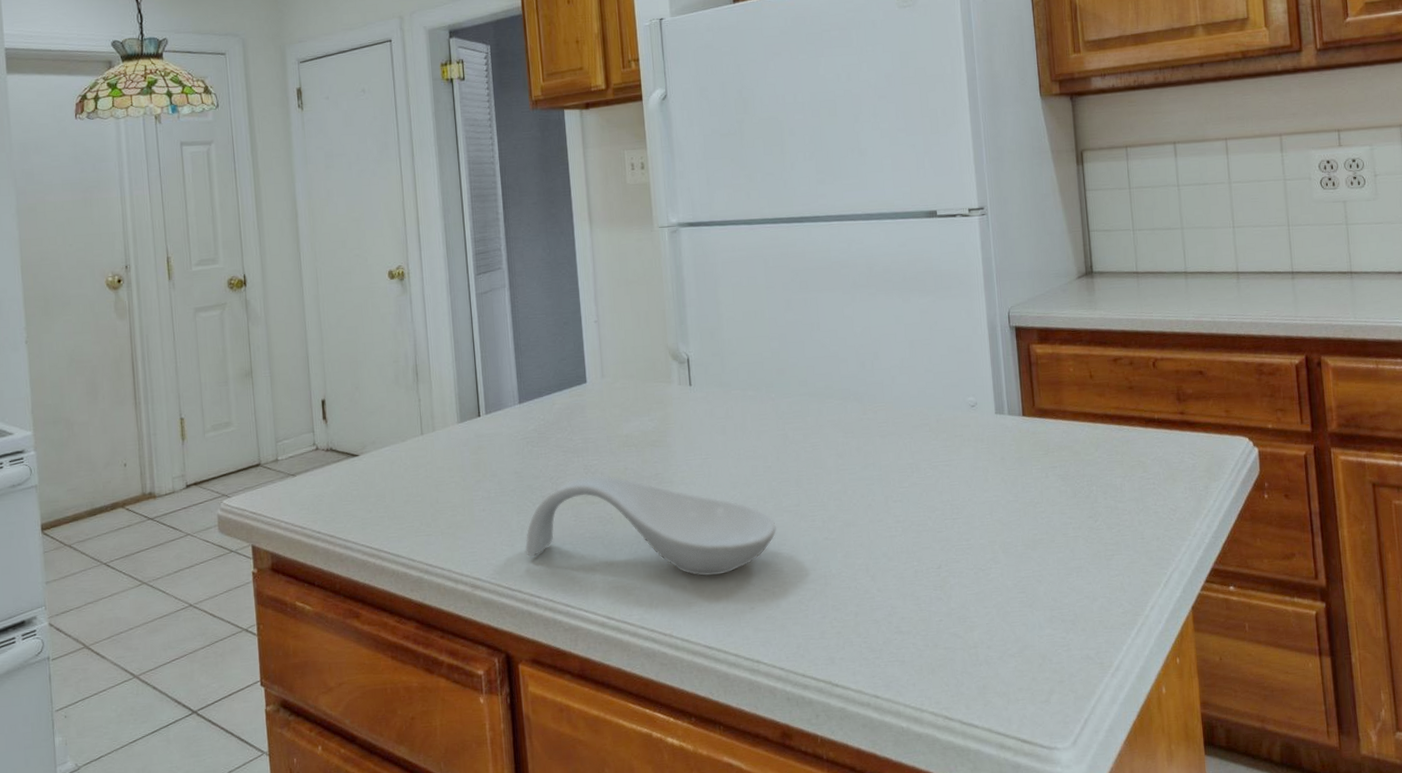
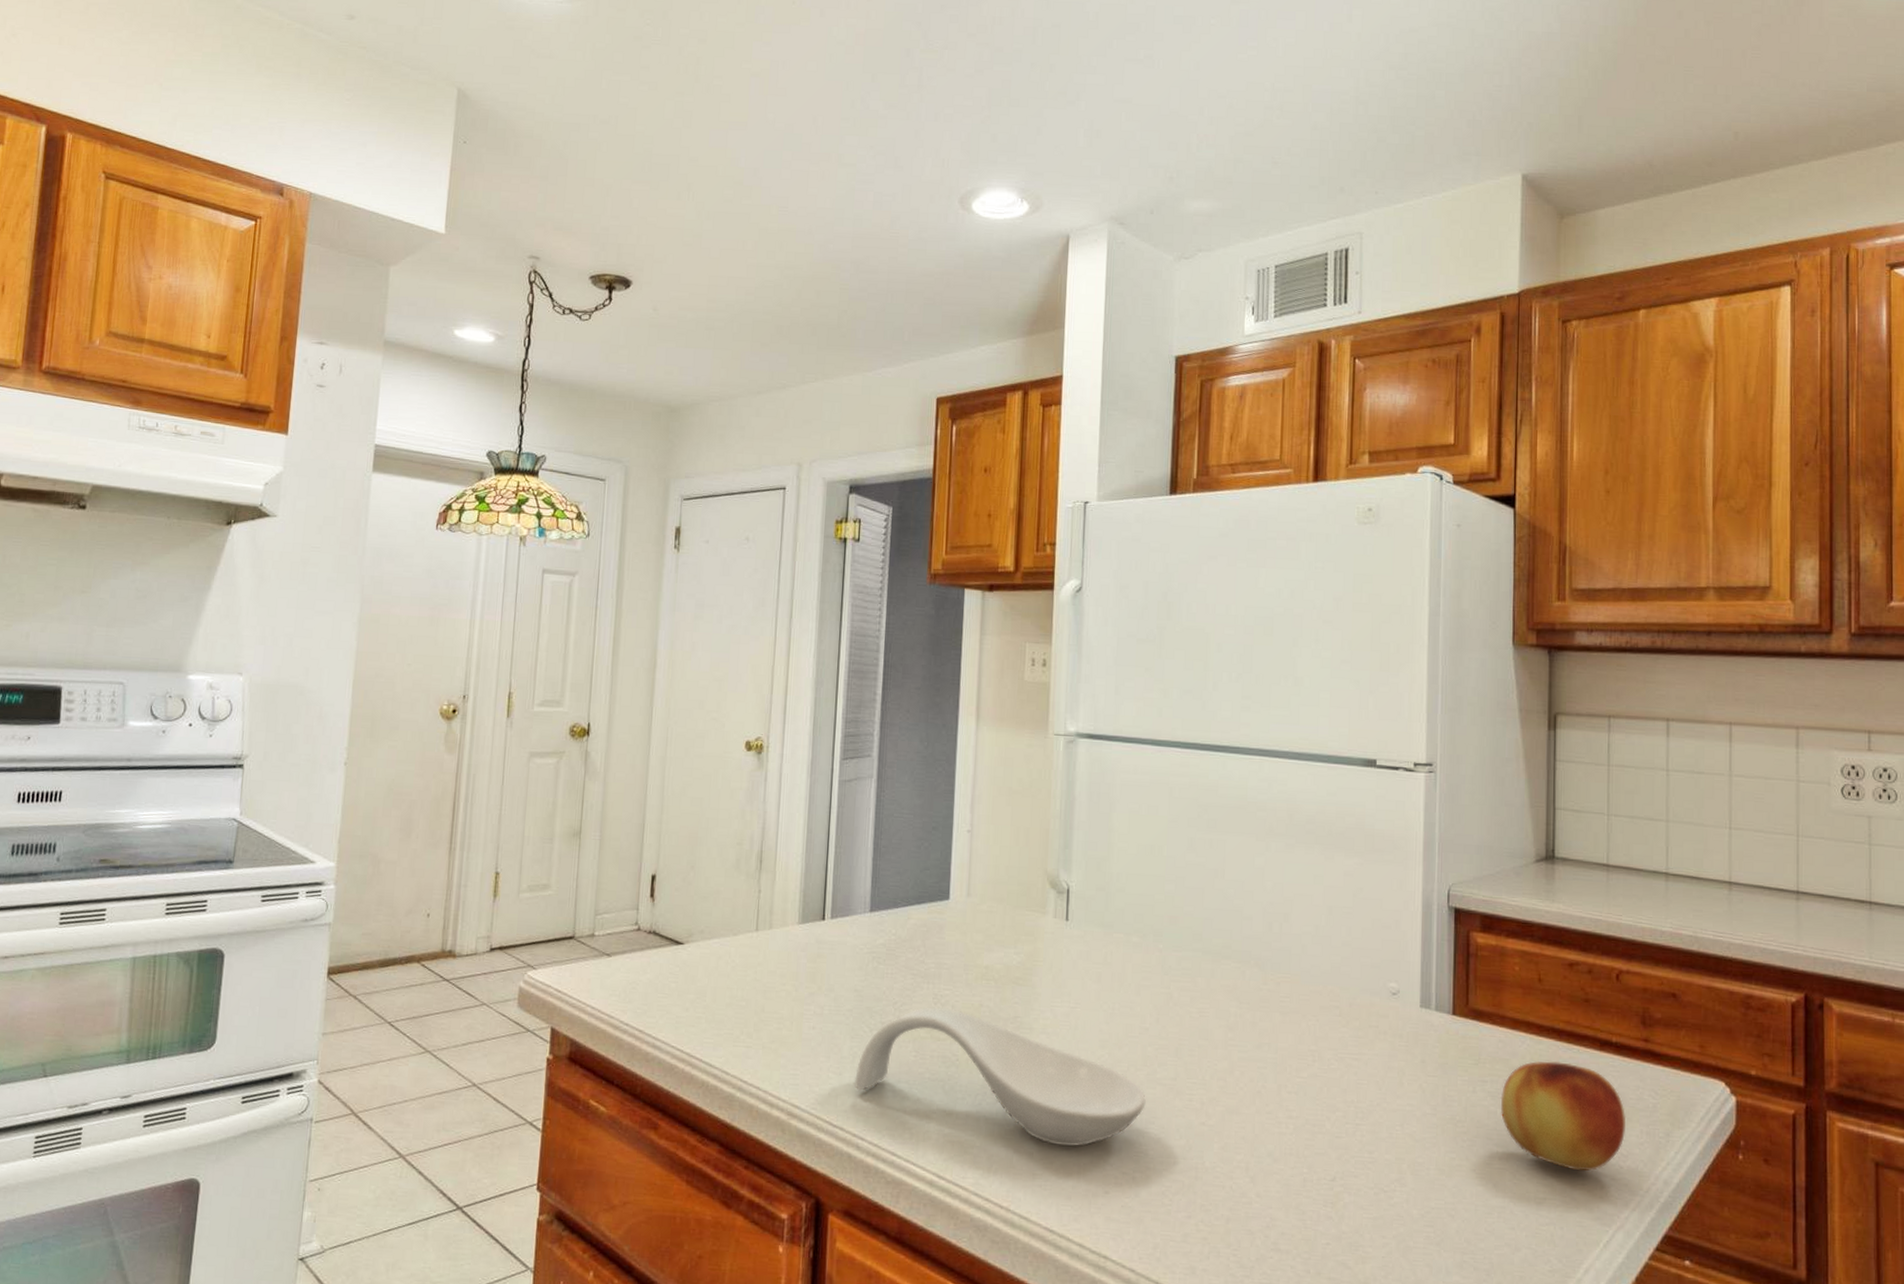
fruit: none [1069,441,1172,528] -> present [1500,1061,1627,1172]

